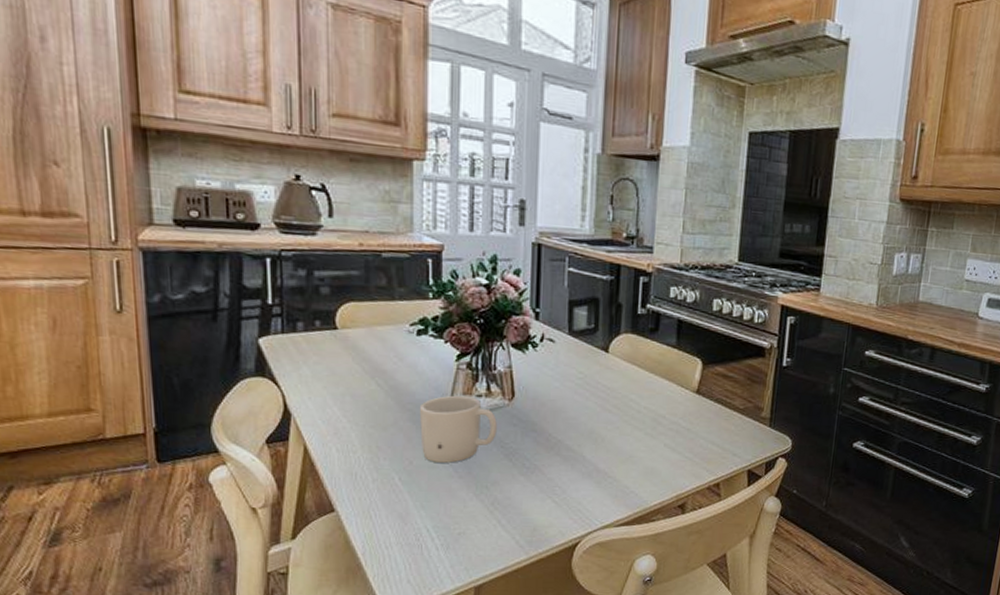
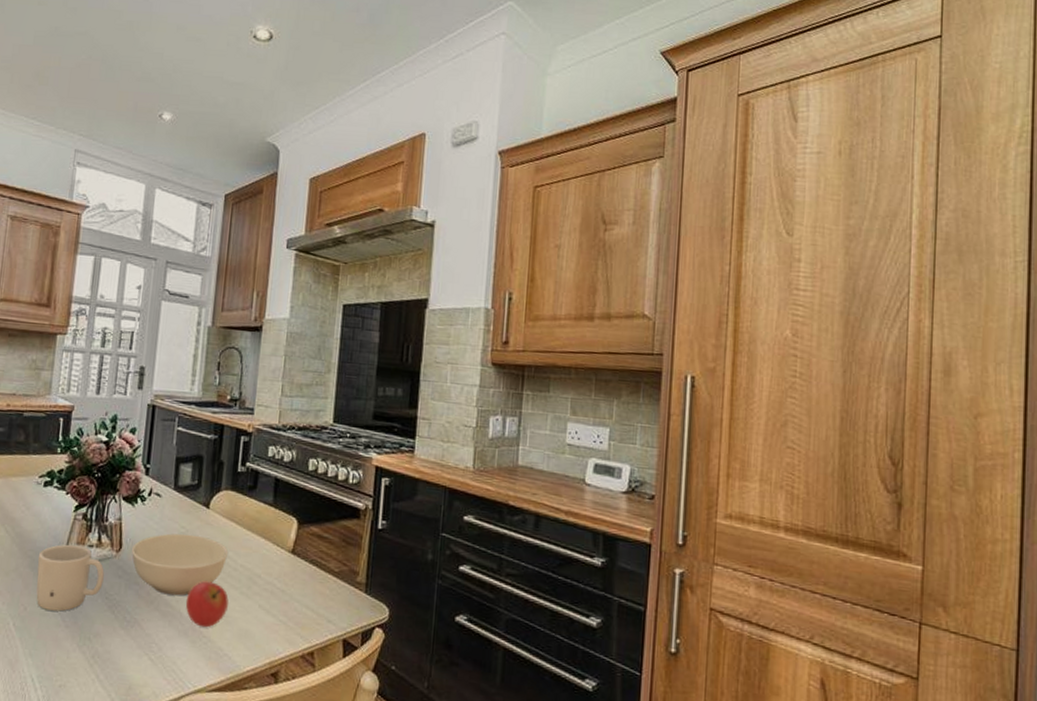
bowl: none [525,379,631,441] -> present [131,533,229,596]
fruit: none [588,424,633,469] -> present [185,581,229,628]

